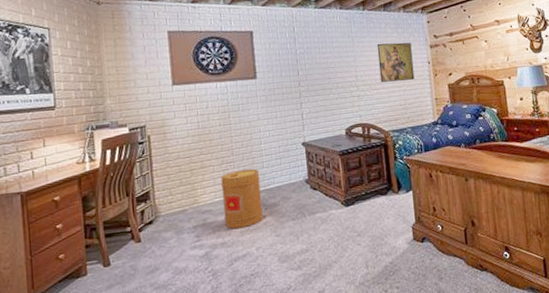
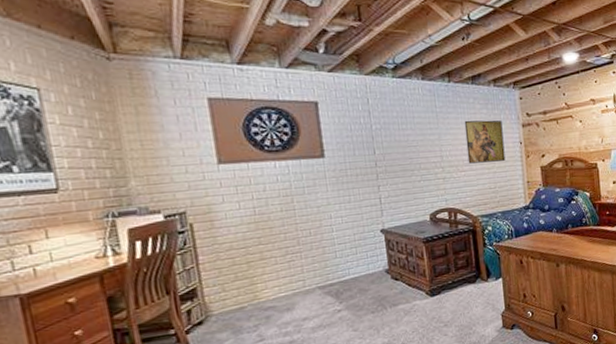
basket: present [221,168,263,229] -> none [285,259,338,326]

